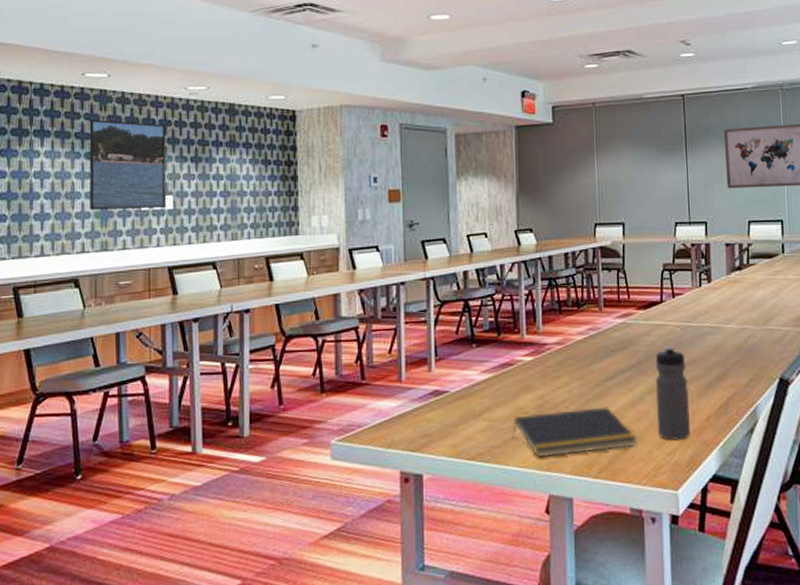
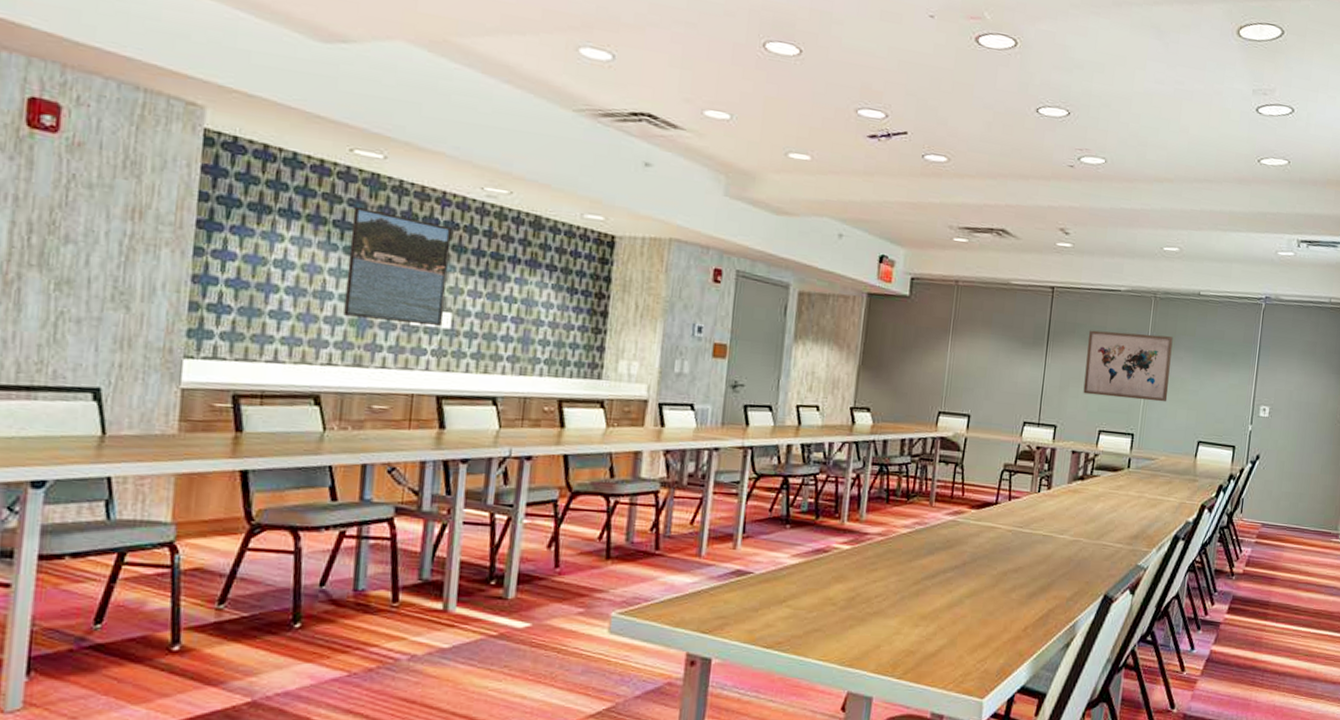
notepad: present [512,407,637,458] -> none [816,605,949,653]
water bottle: present [655,346,690,440] -> none [972,550,1012,648]

